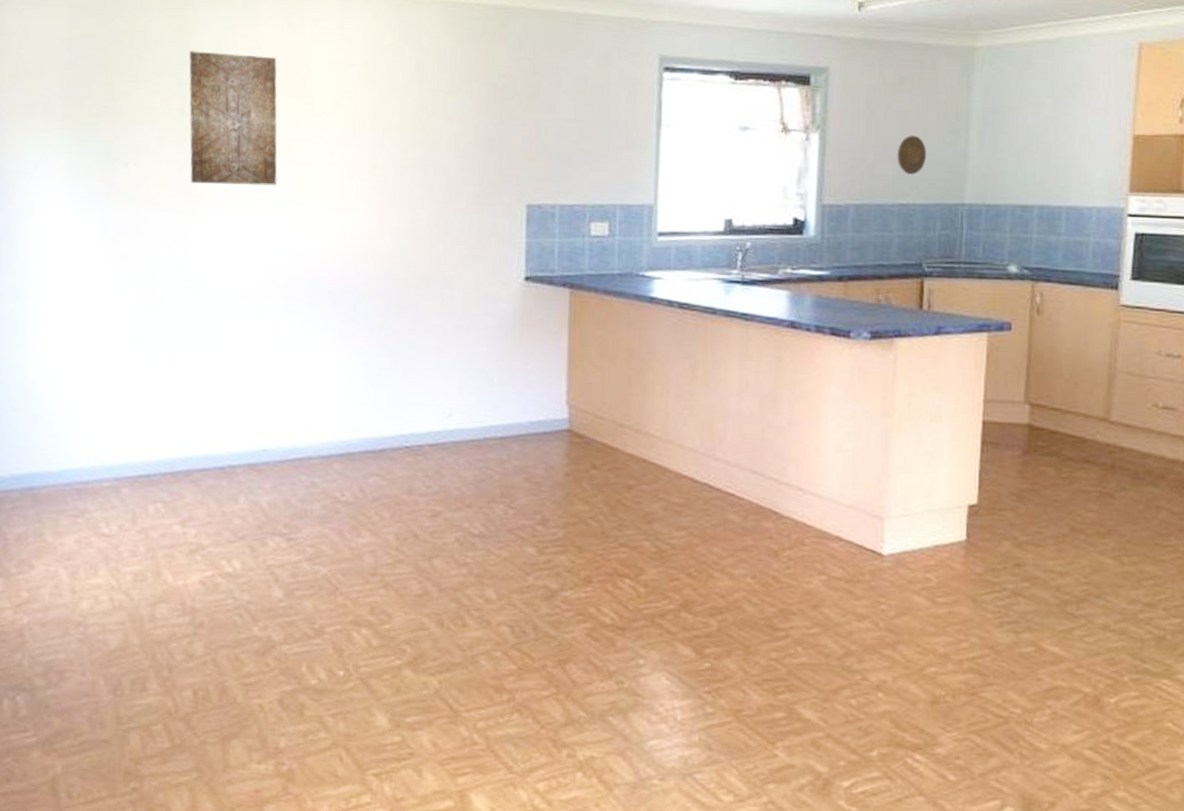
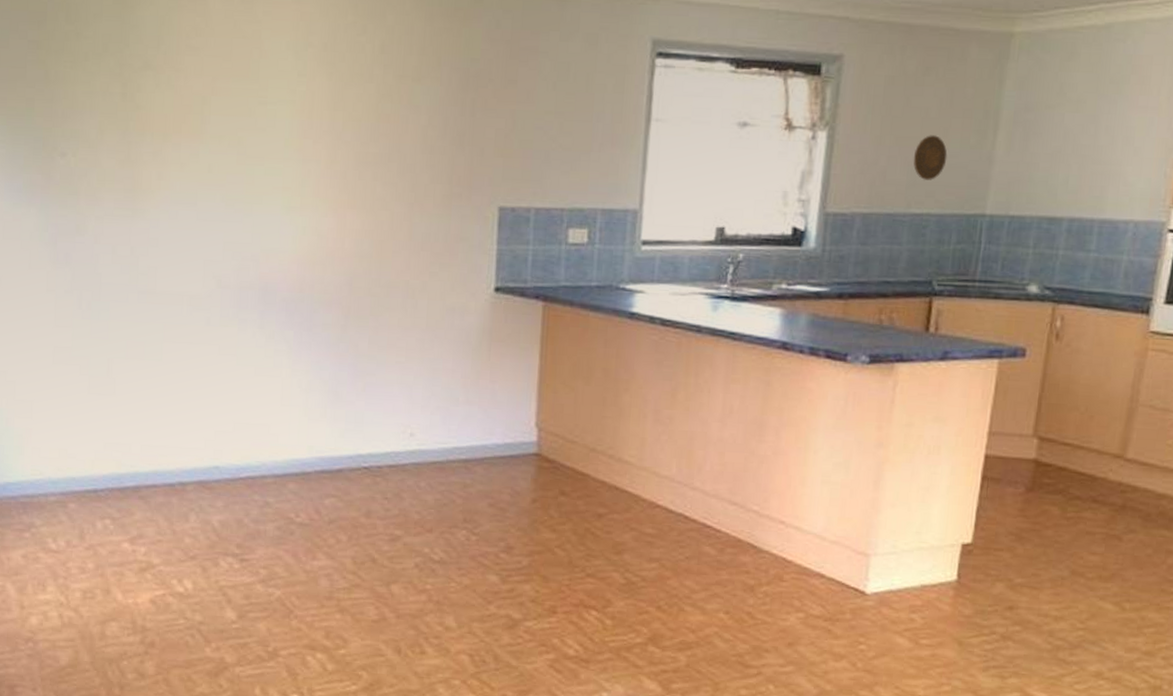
wall art: present [188,50,278,186] -> none [130,26,228,182]

